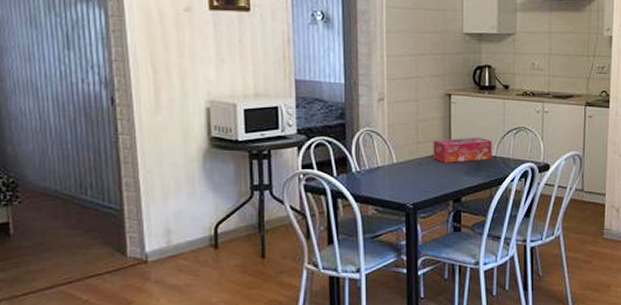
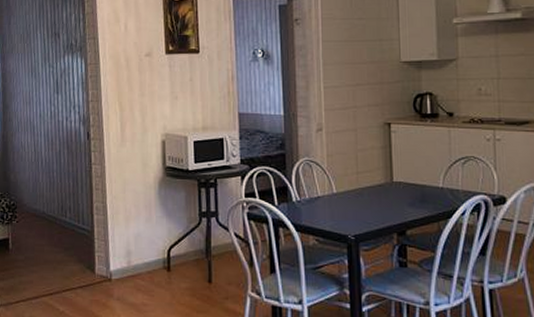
tissue box: present [433,137,492,163] -> none [374,167,438,194]

